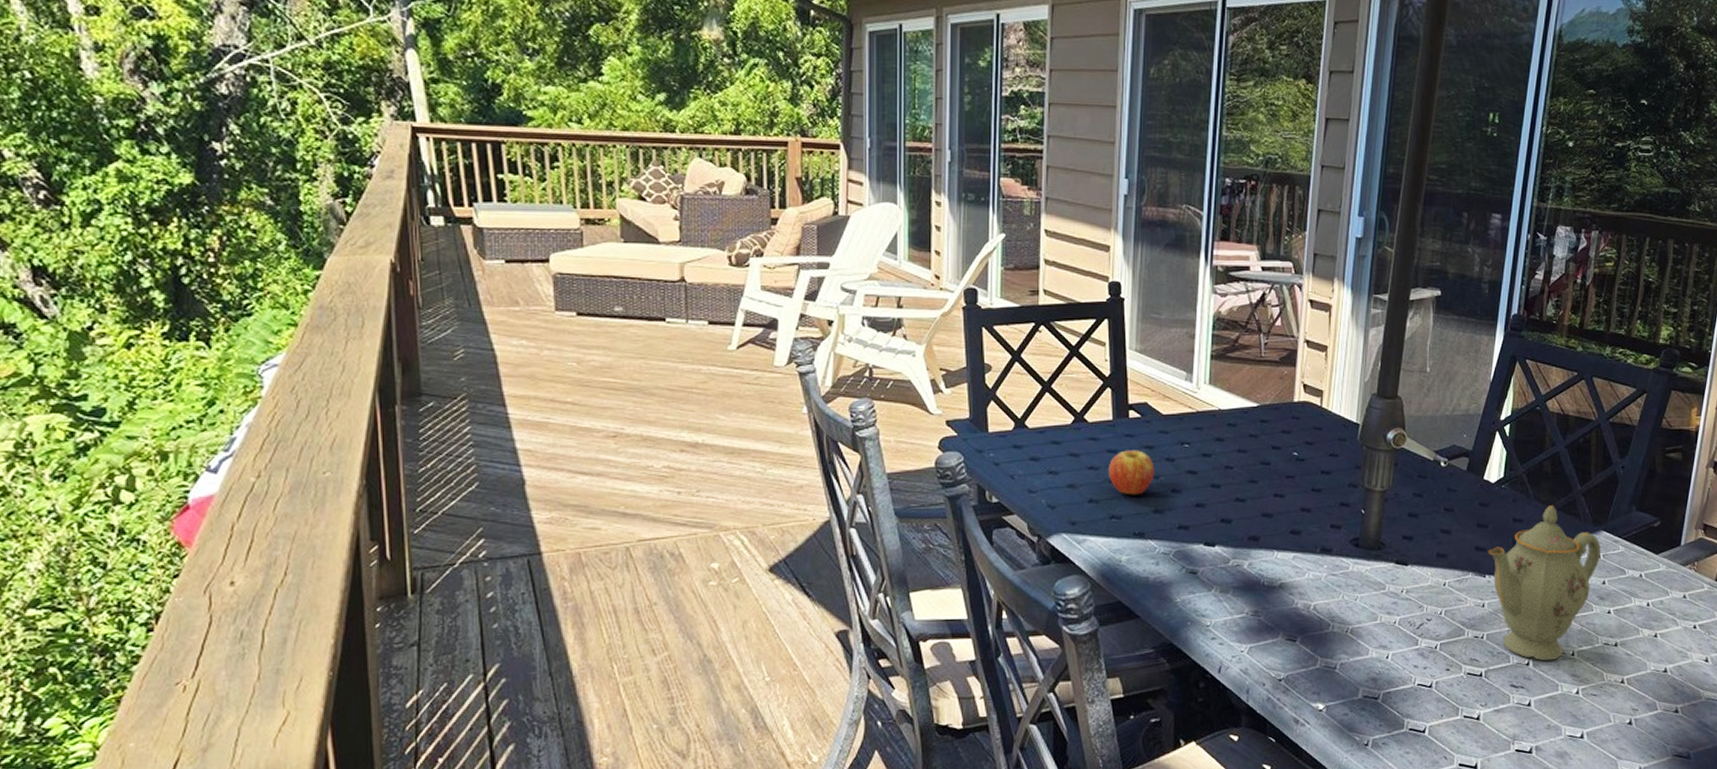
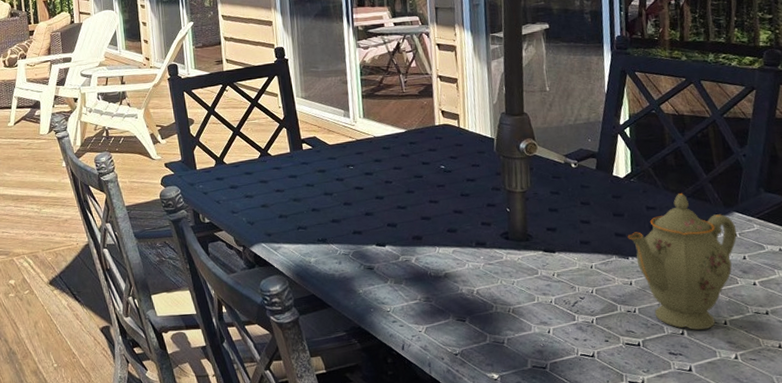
fruit: present [1107,450,1155,495] -> none [291,174,329,210]

